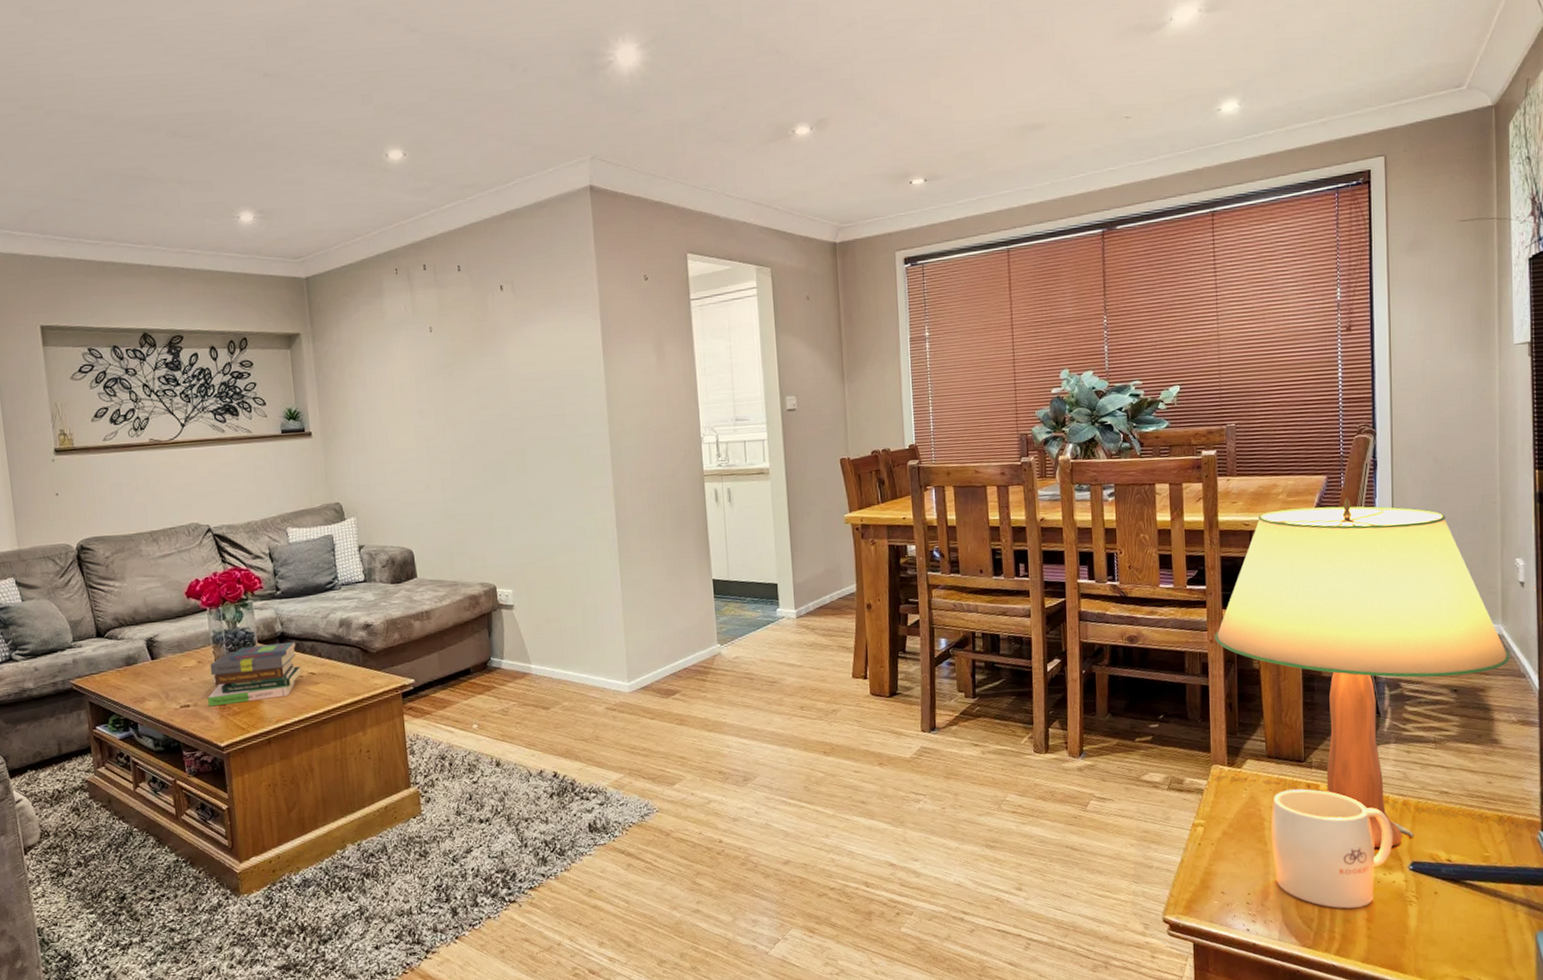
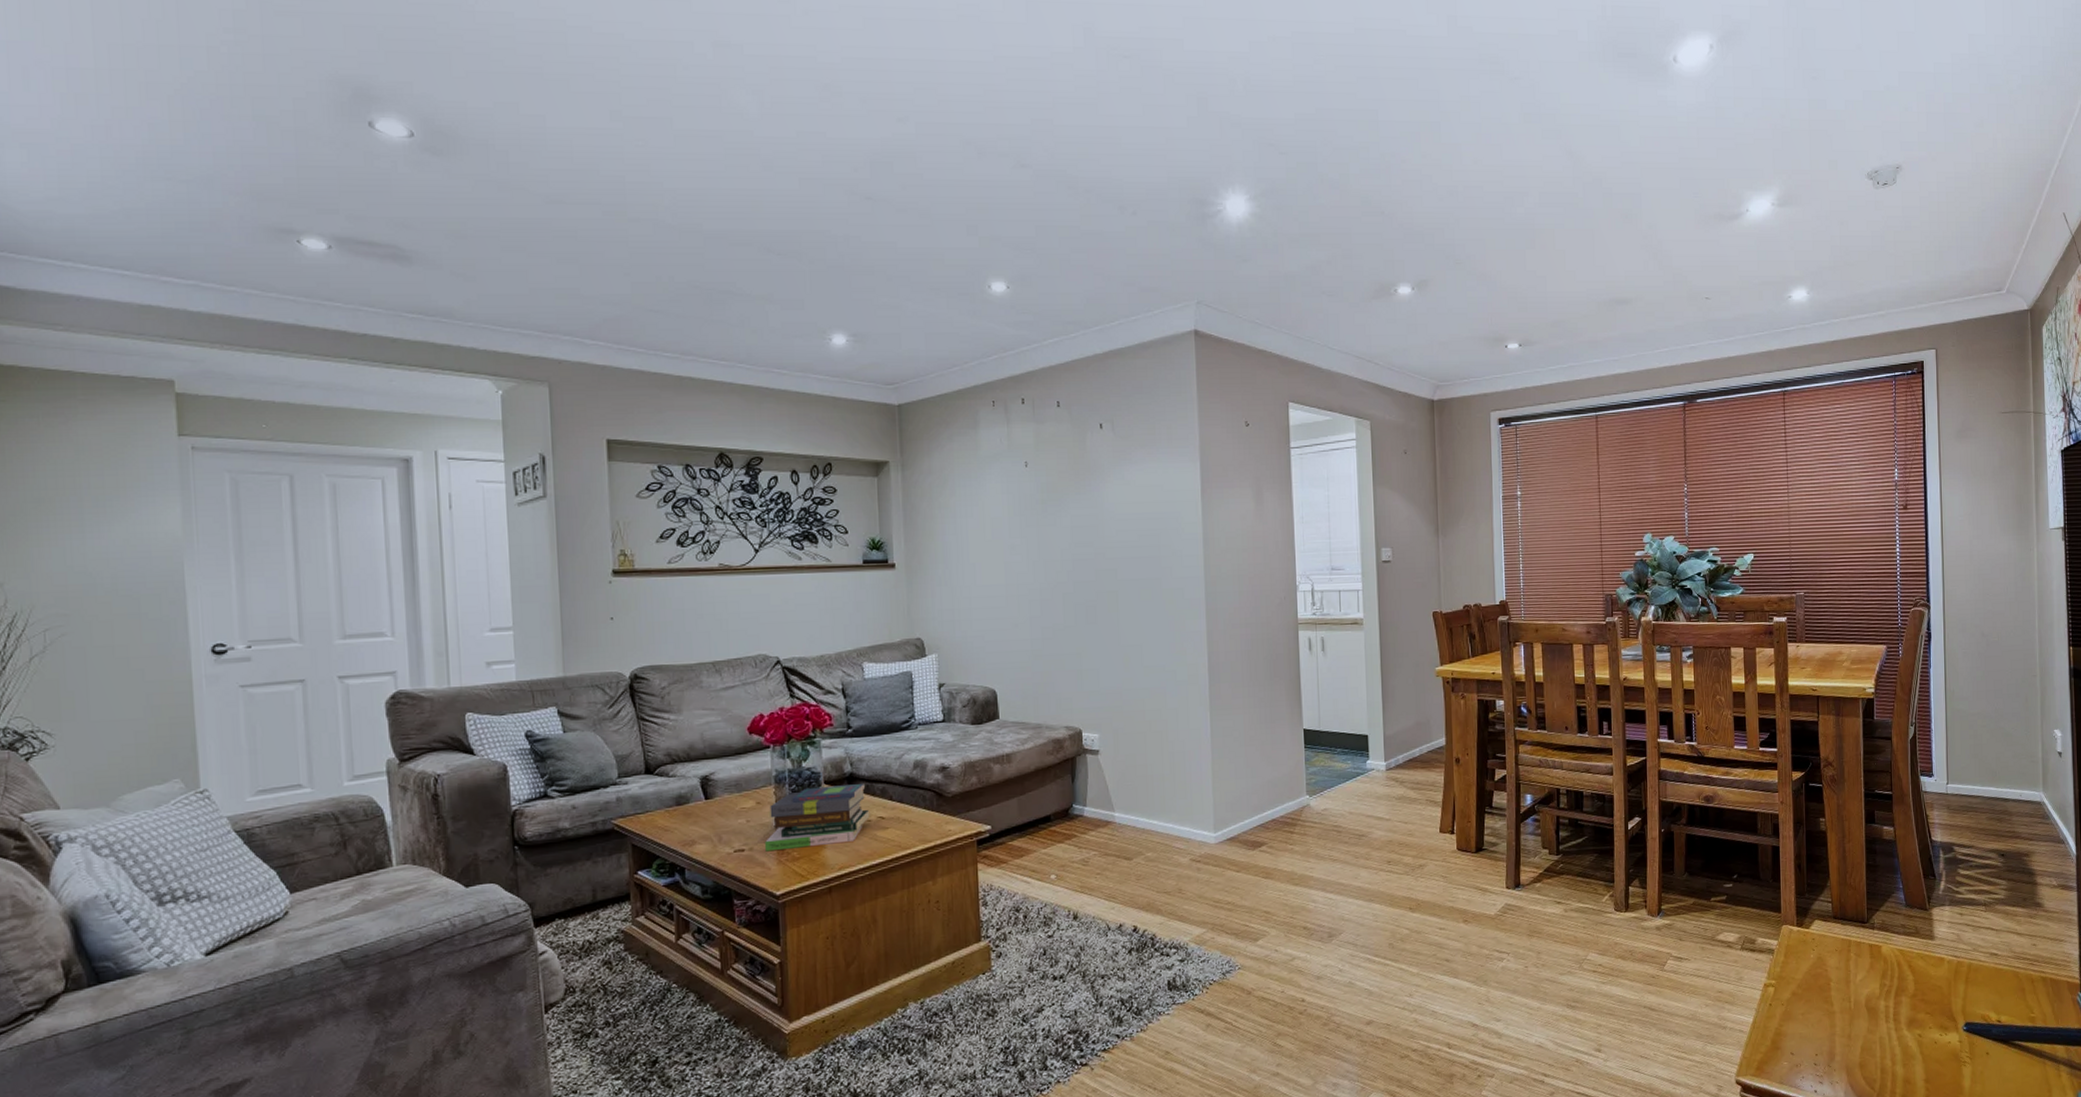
table lamp: present [1215,496,1511,848] -> none [1785,665,2051,1009]
mug: present [1270,789,1393,909] -> none [1836,949,1948,1070]

